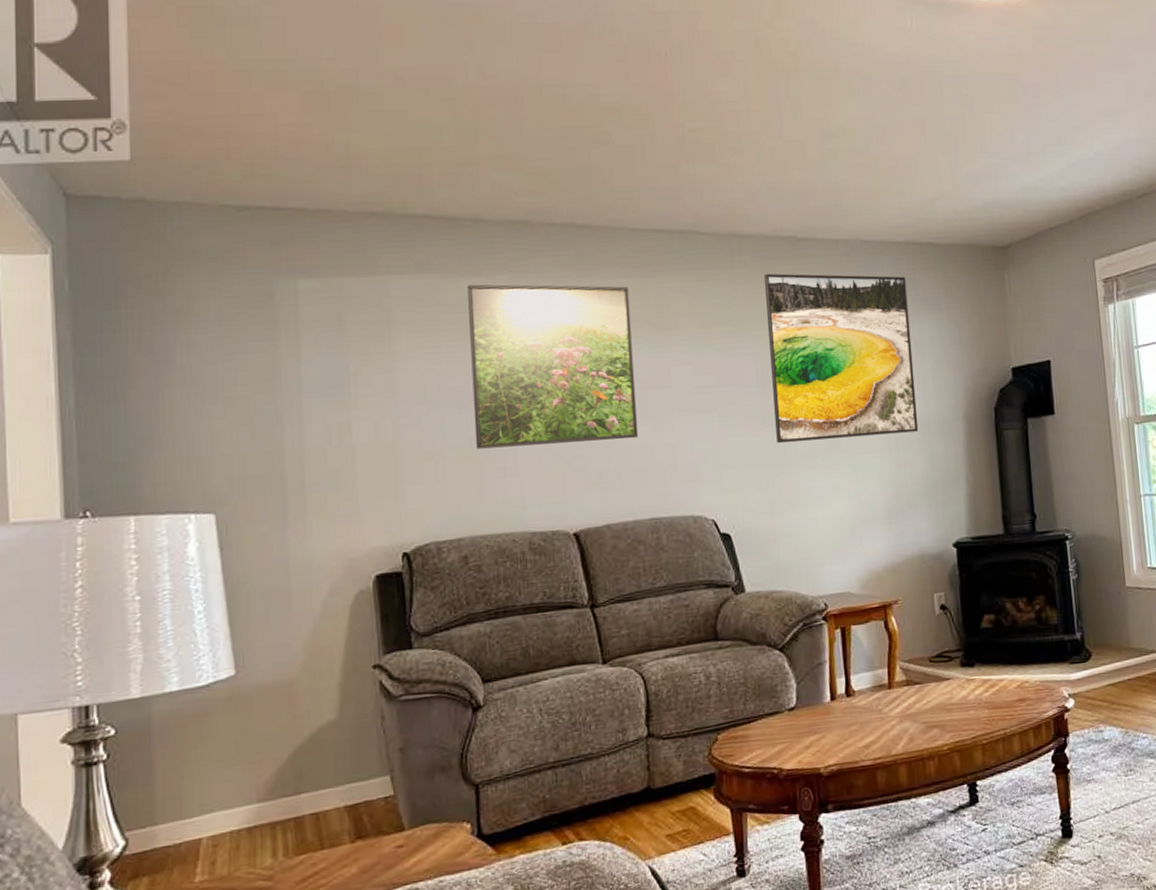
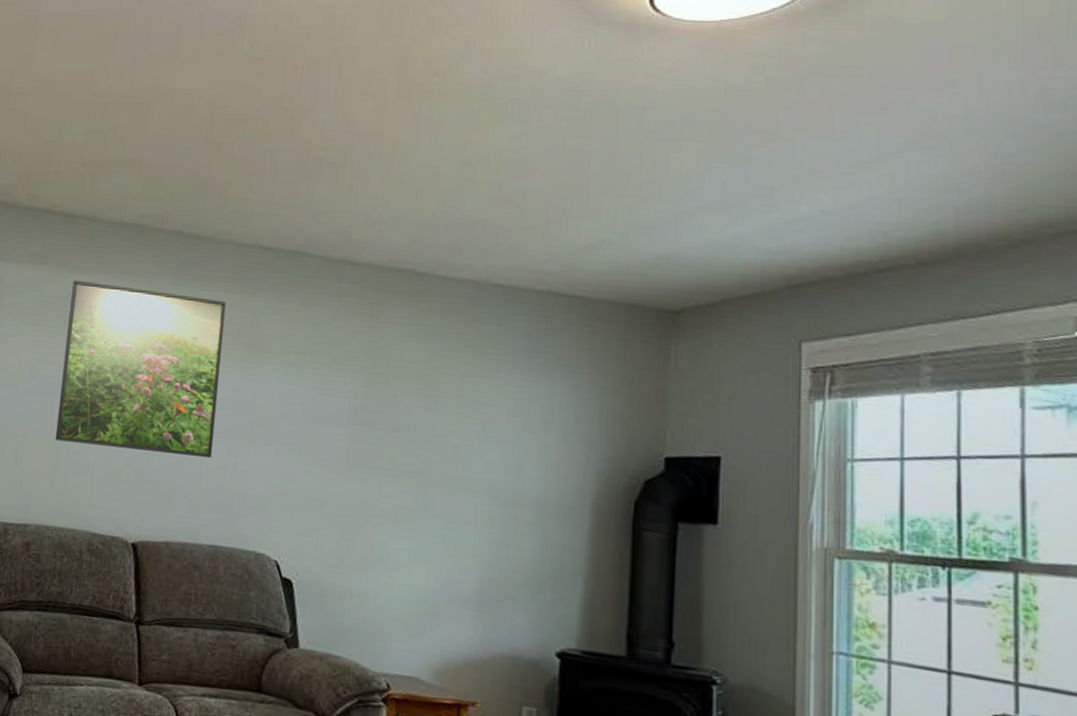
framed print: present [764,273,919,444] -> none [359,307,541,511]

